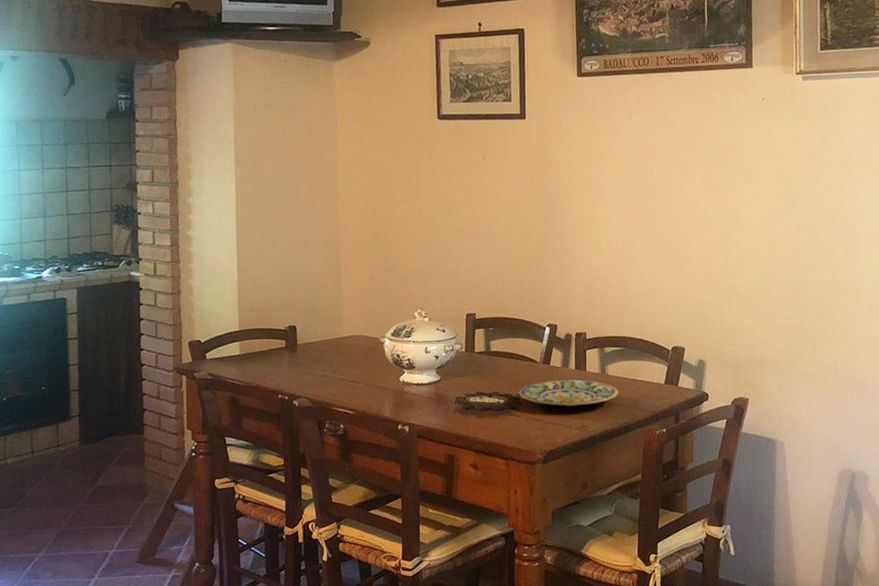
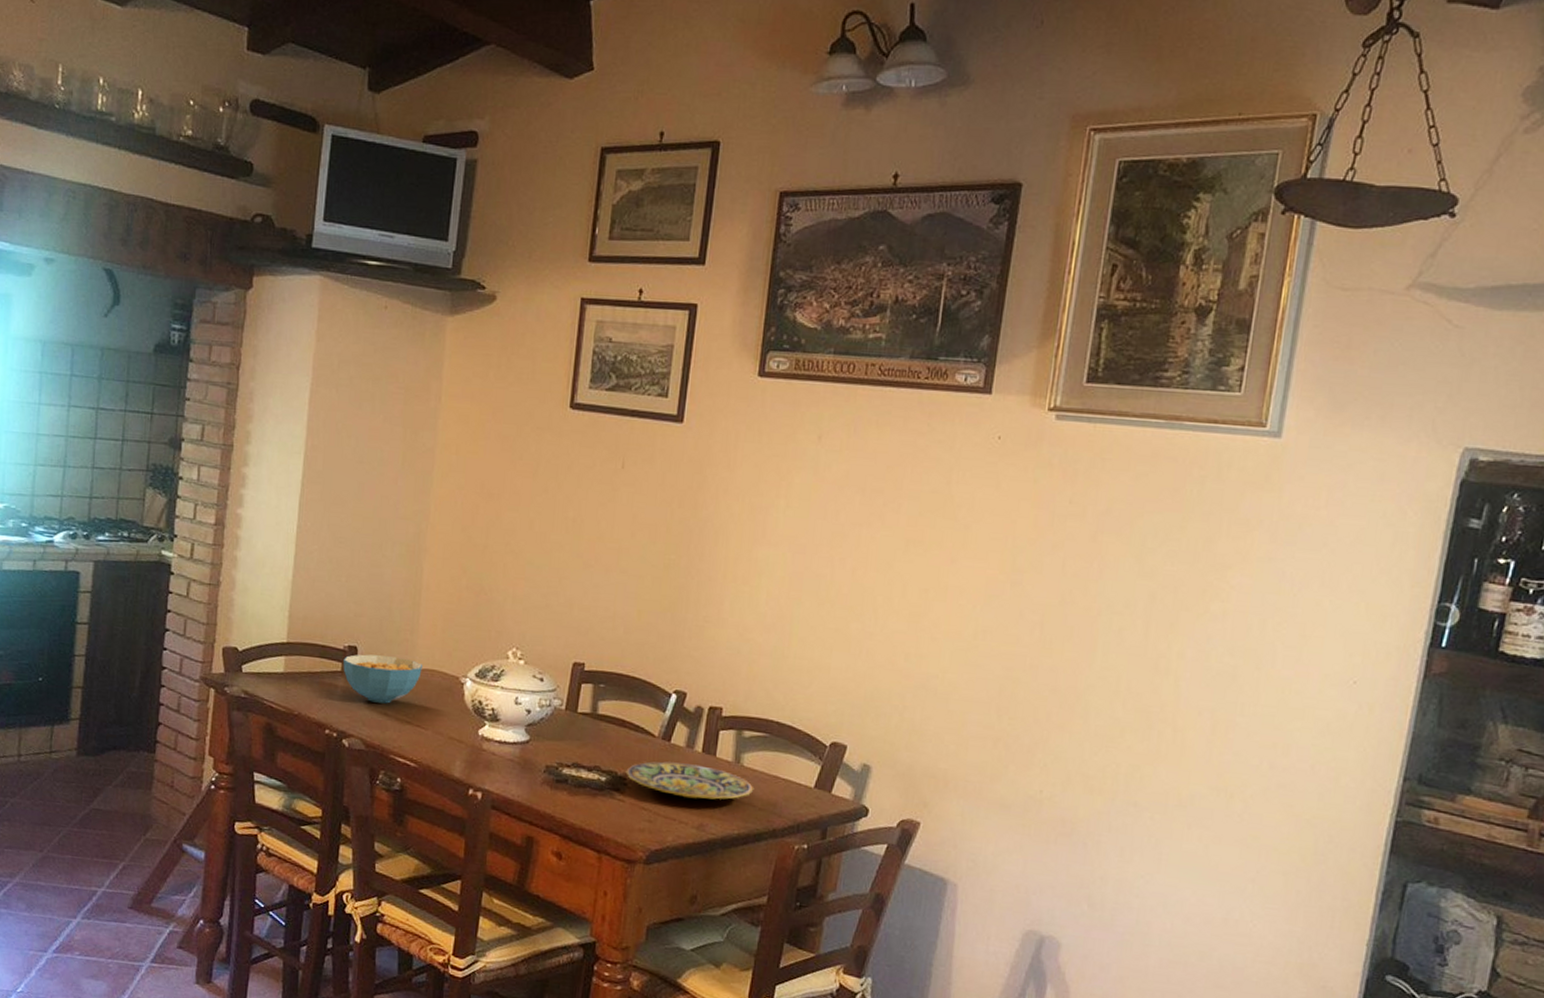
cereal bowl: none [286,329,349,368] -> present [343,654,422,704]

